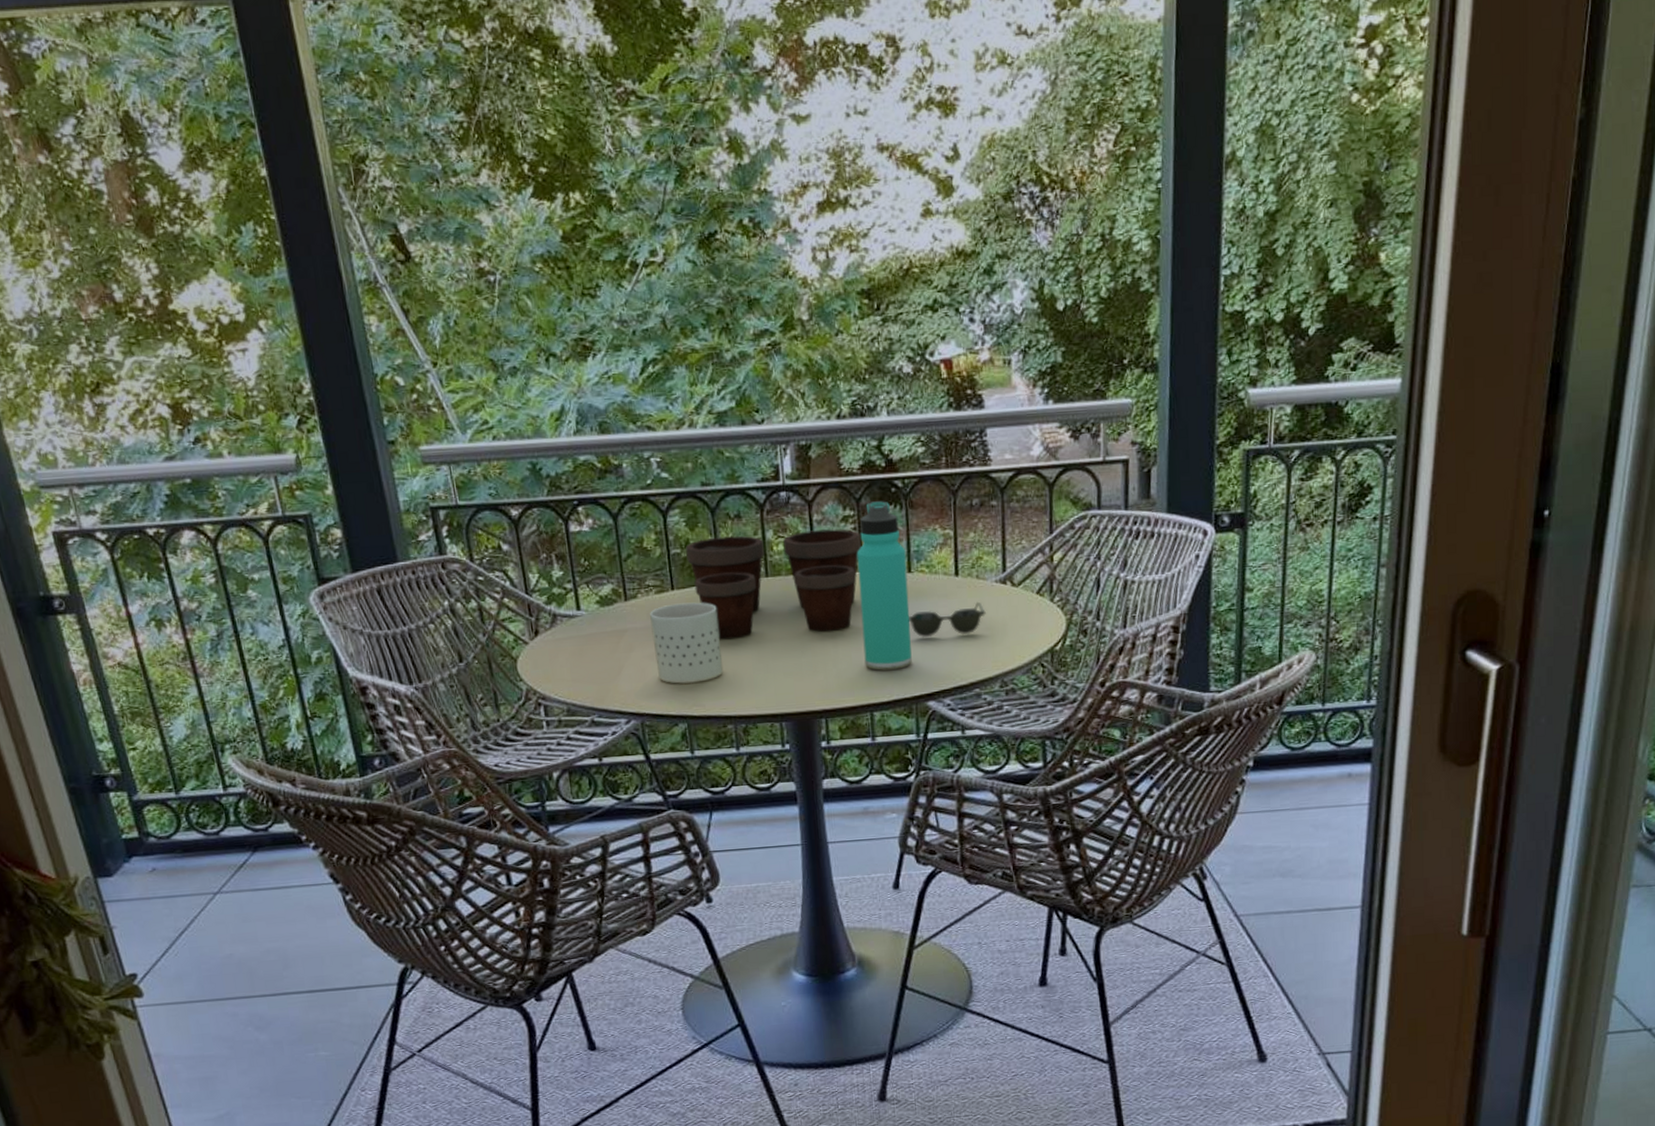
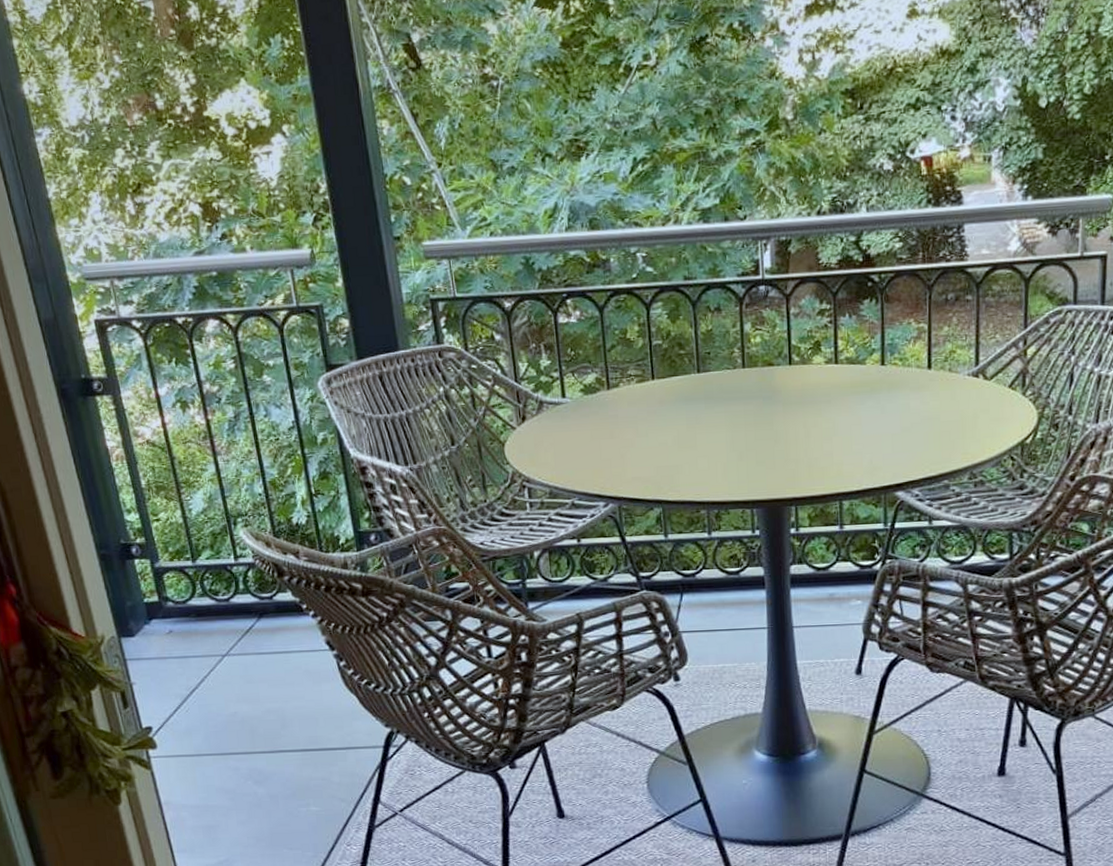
mug: present [650,602,724,684] -> none [631,391,699,470]
flower pot: present [686,529,861,640] -> none [667,322,836,428]
thermos bottle: present [856,501,912,671] -> none [831,295,882,461]
sunglasses: present [909,601,986,638] -> none [881,394,957,430]

